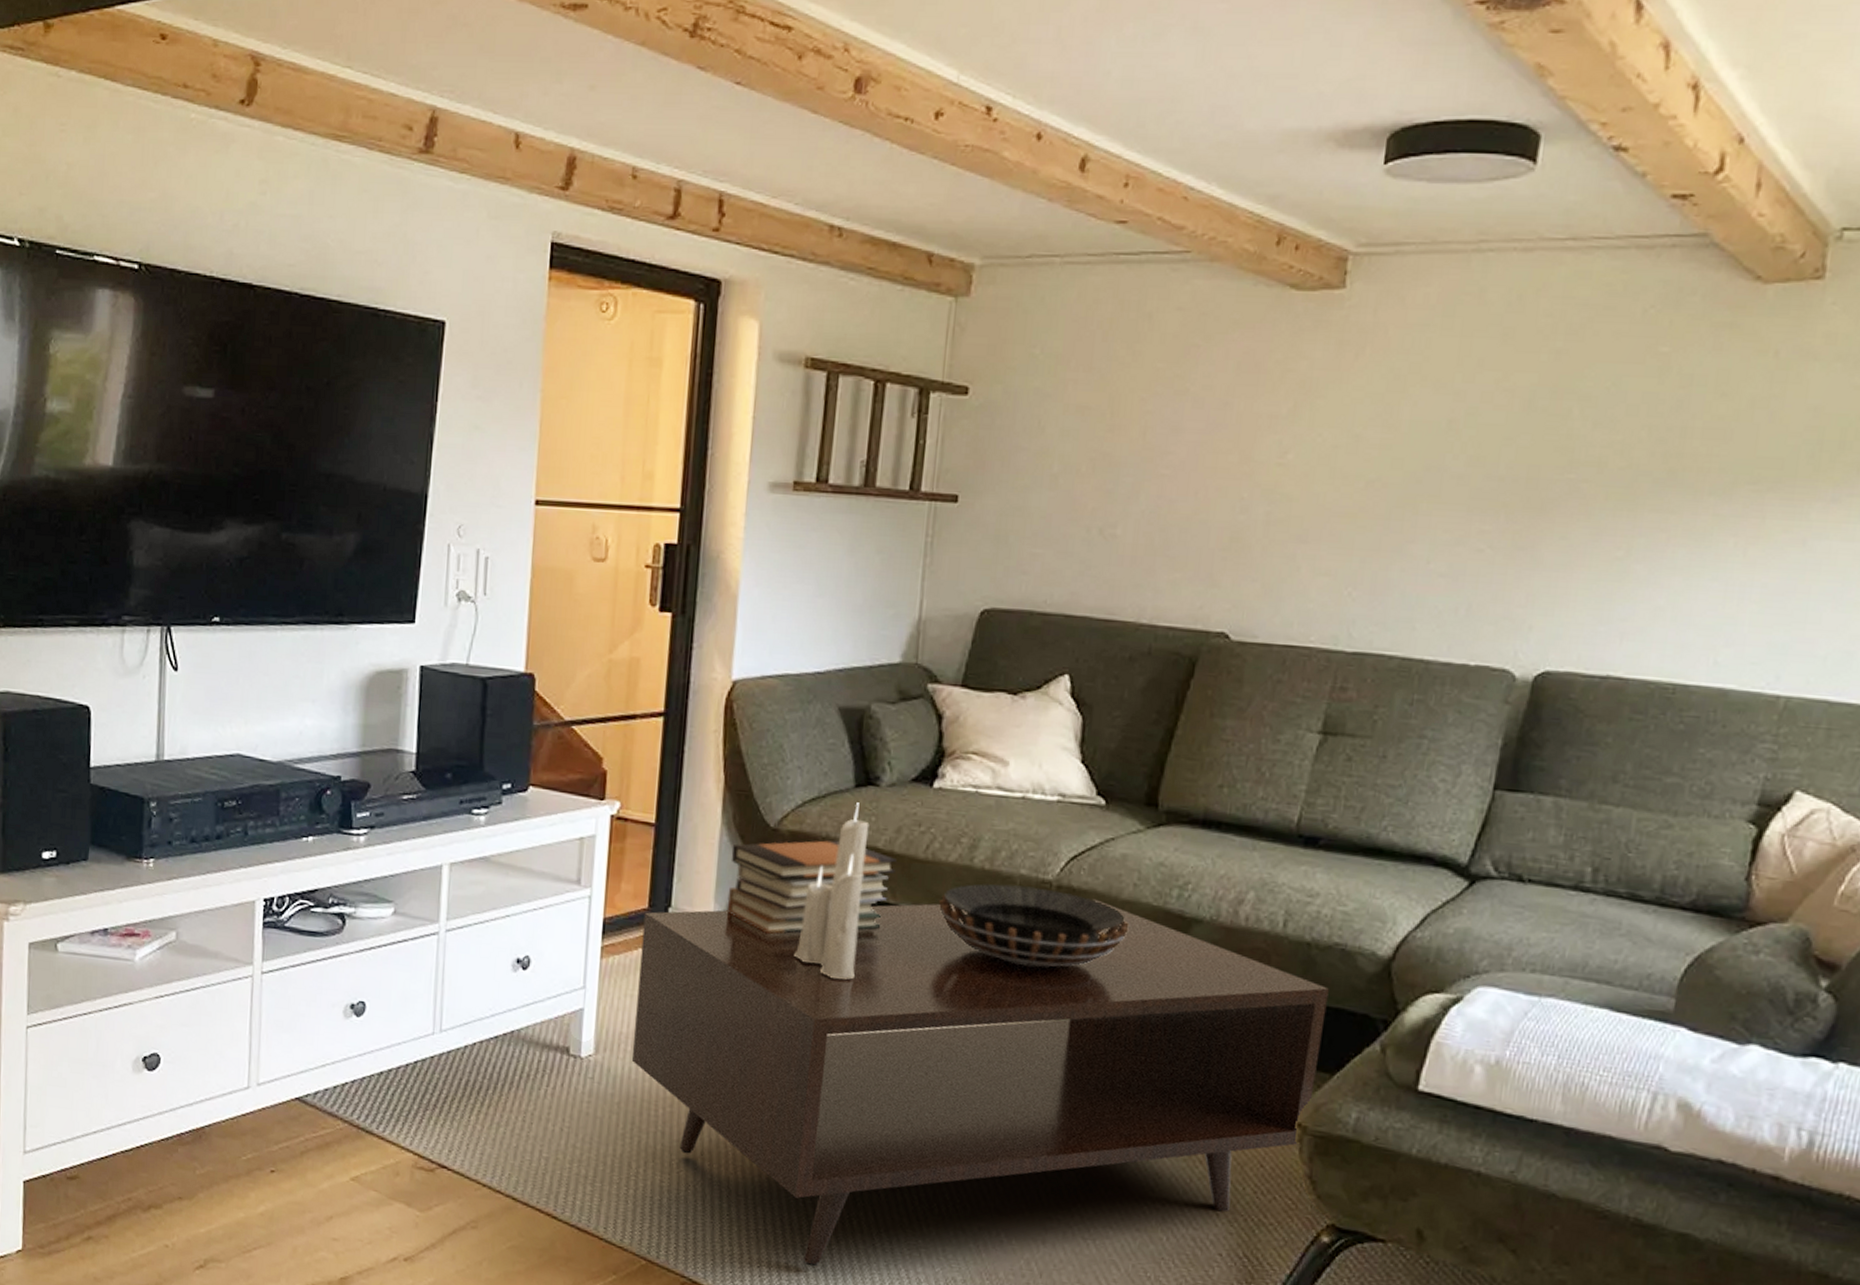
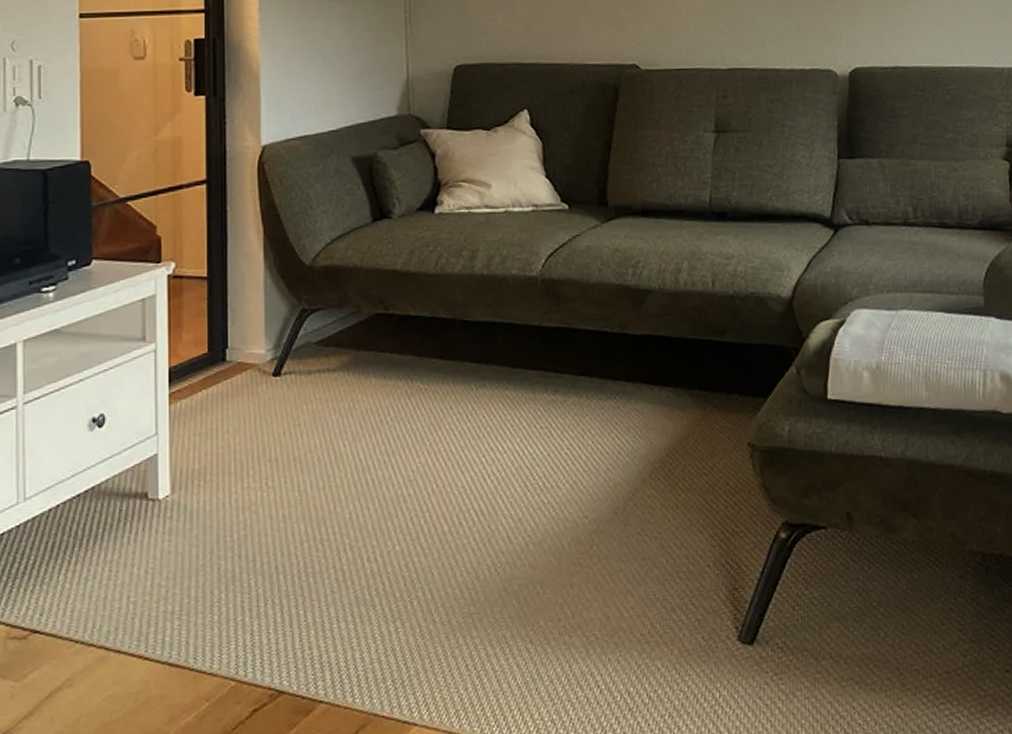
coffee table: present [632,899,1329,1267] -> none [205,286,755,653]
book stack: present [727,840,896,934] -> none [275,268,413,358]
candle: present [794,802,870,980] -> none [338,234,390,387]
decorative bowl: present [938,883,1129,967] -> none [450,283,600,350]

